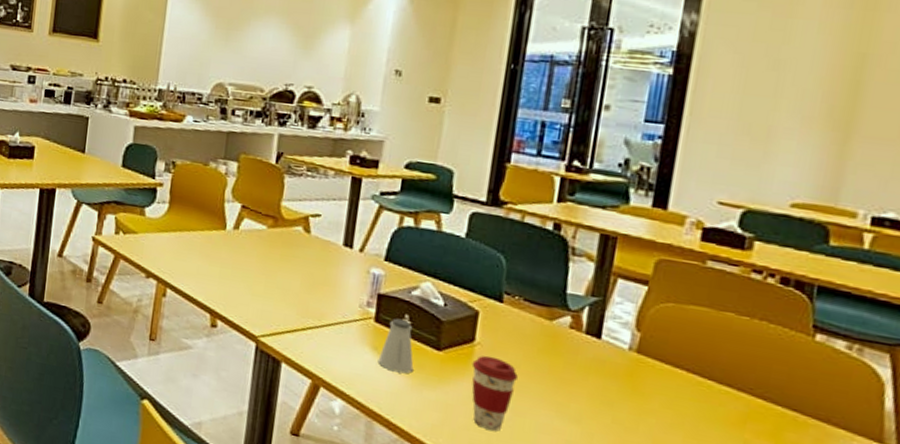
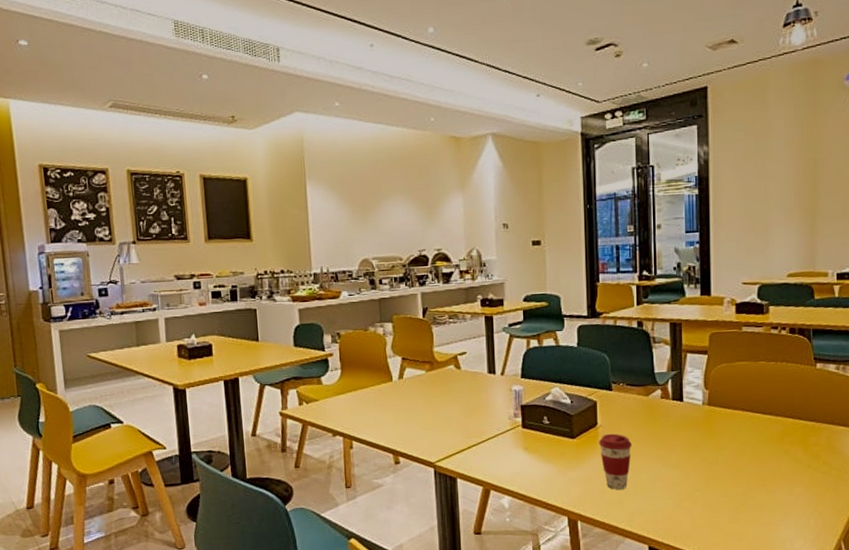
saltshaker: present [377,318,414,374] -> none [530,421,557,464]

